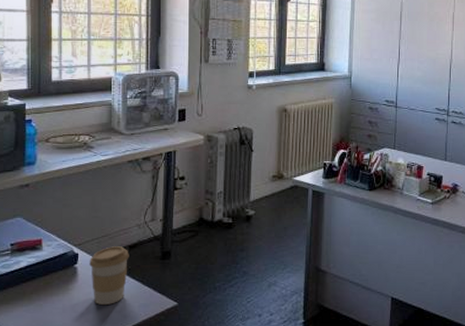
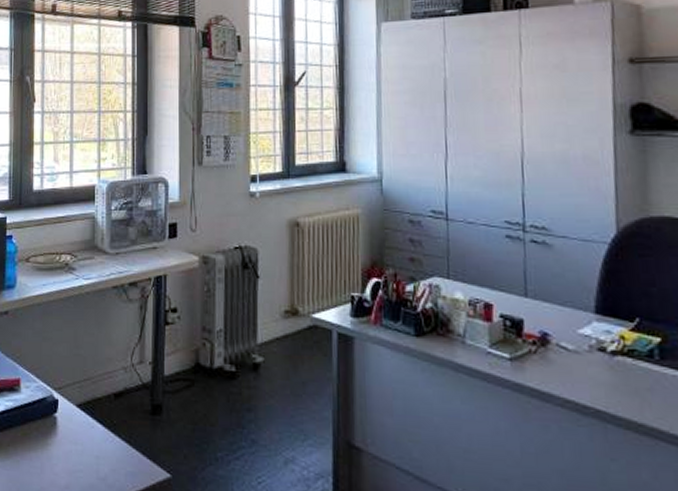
coffee cup: present [89,246,129,305] -> none [70,393,114,469]

